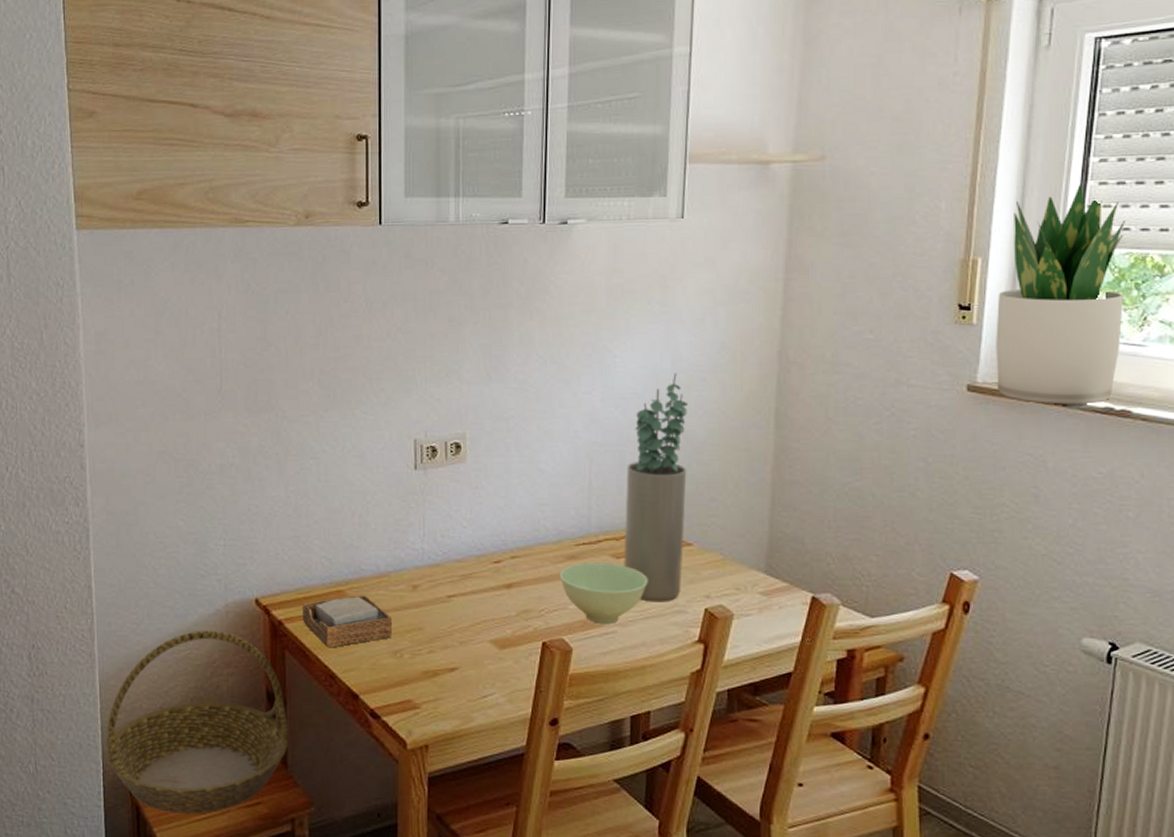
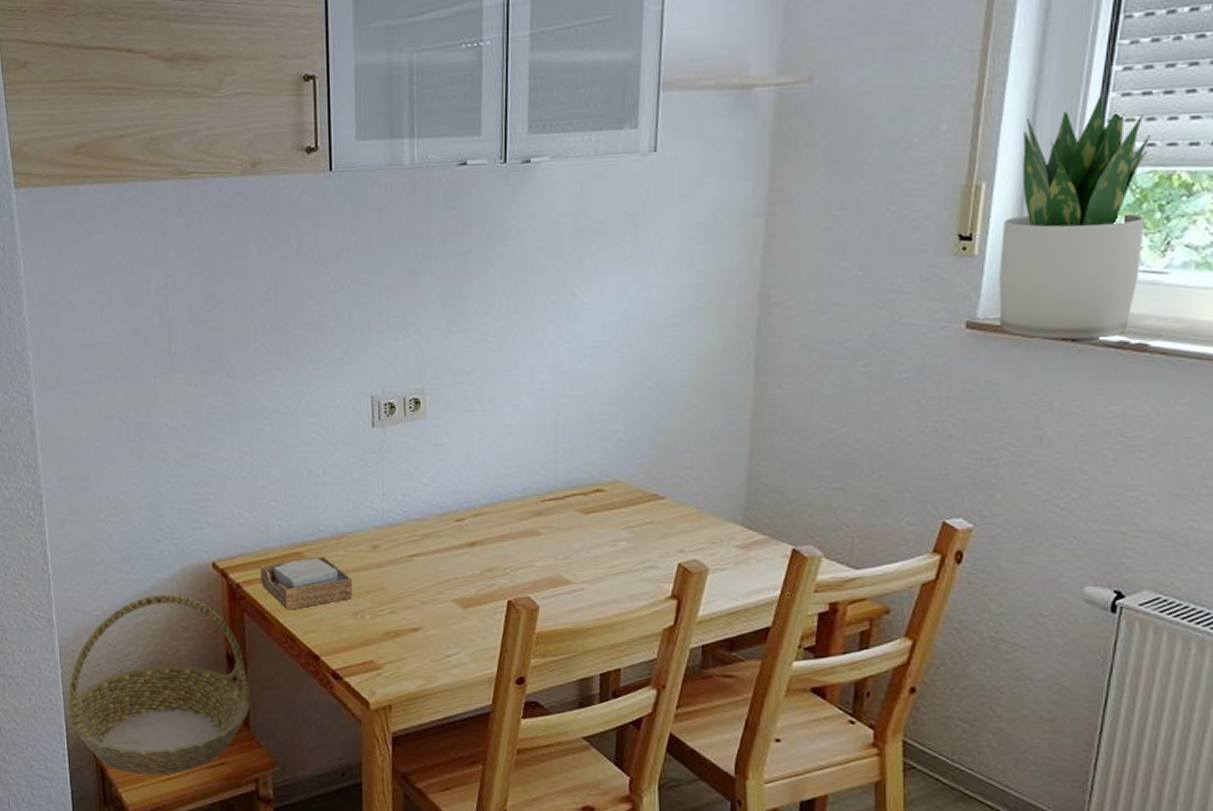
bowl: present [559,562,648,624] -> none [525,518,618,581]
vase: present [624,373,689,602] -> none [592,318,662,558]

